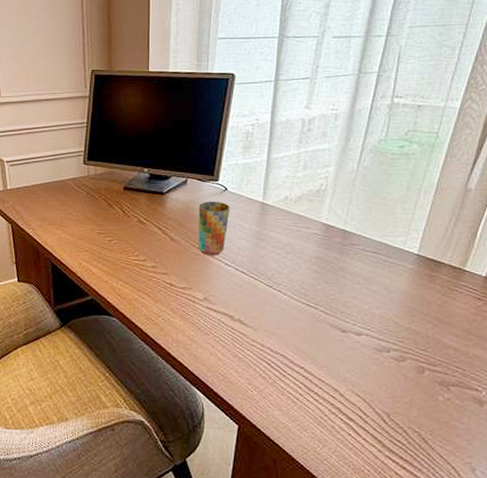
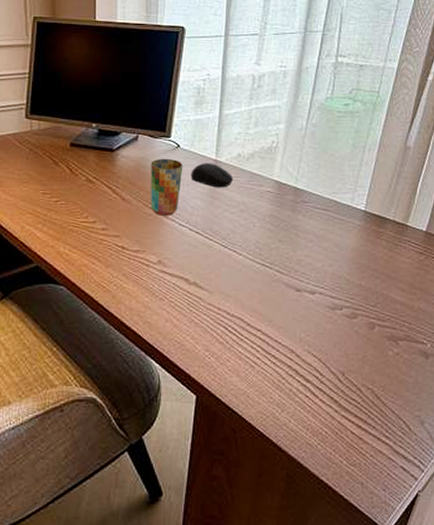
computer mouse: none [237,205,281,230] -> present [191,162,234,188]

